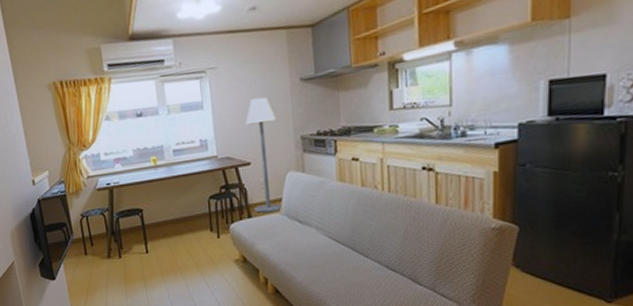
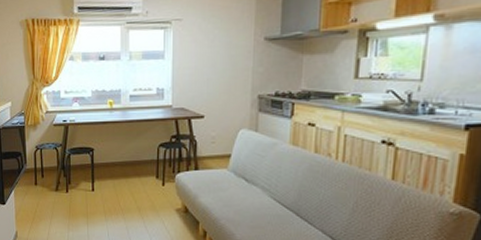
floor lamp: present [245,97,283,213] -> none [202,53,235,167]

